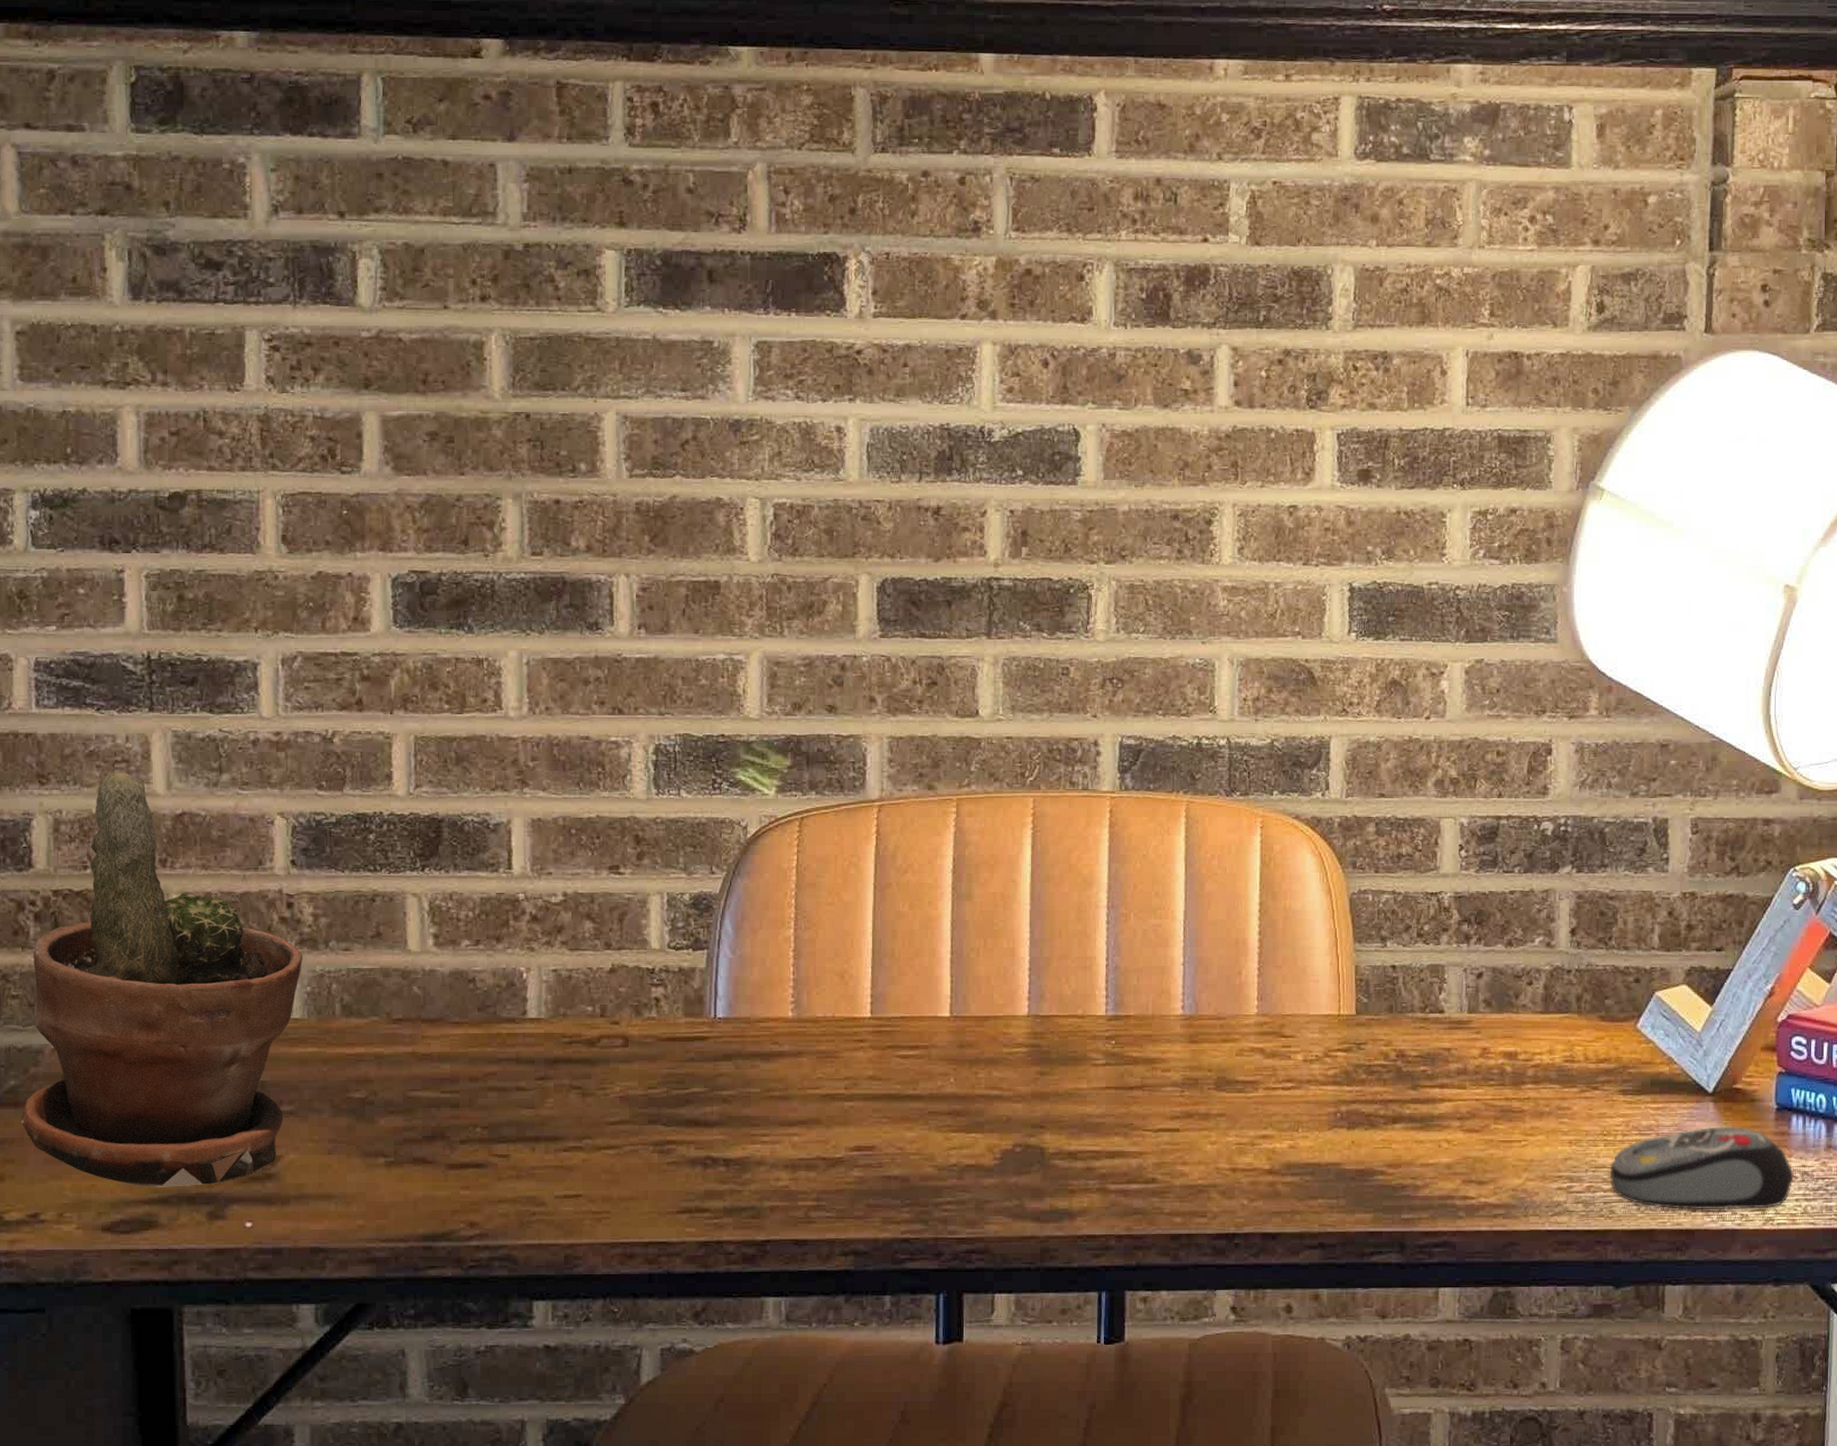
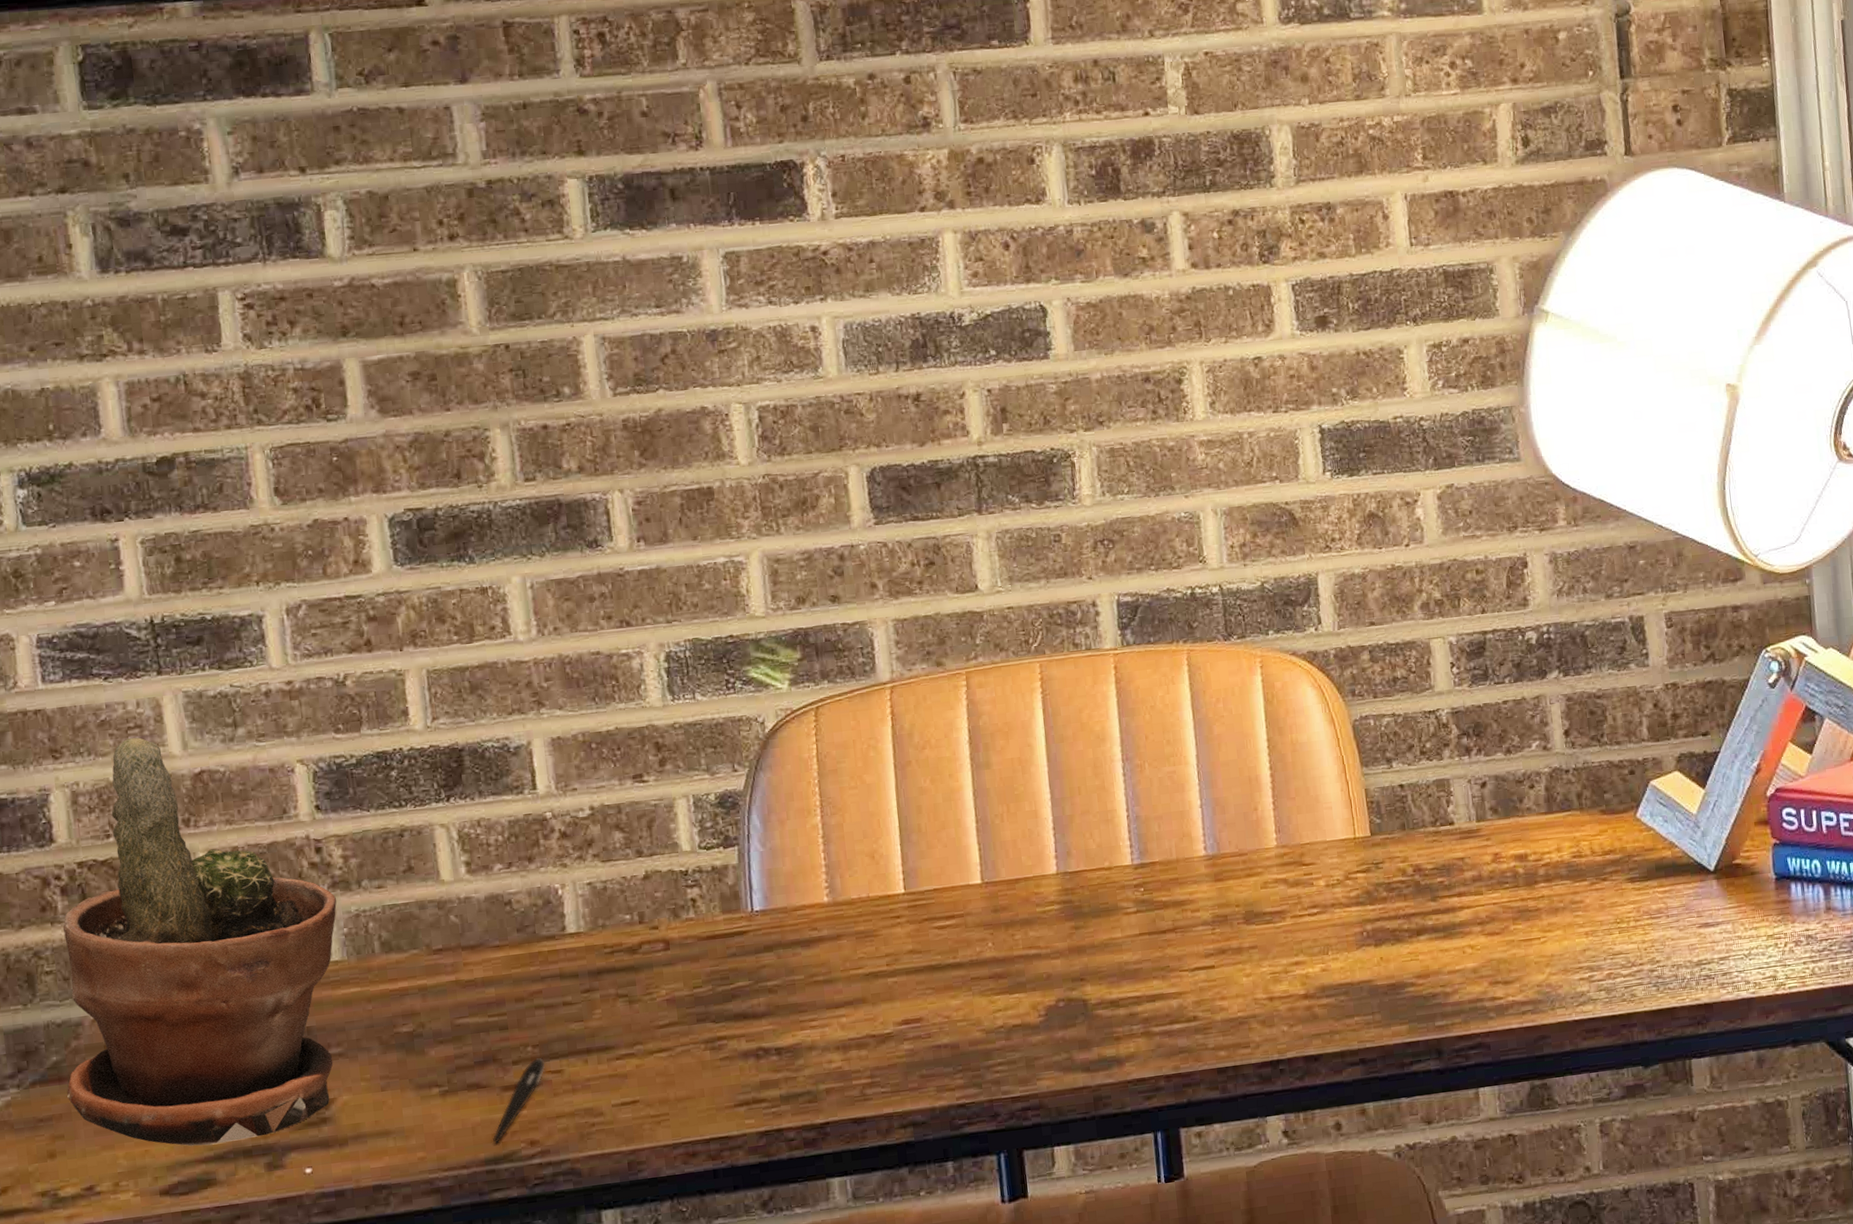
pen: none [432,1139,493,1221] -> present [492,1057,546,1144]
computer mouse: present [1609,1125,1795,1210] -> none [1626,899,1800,986]

